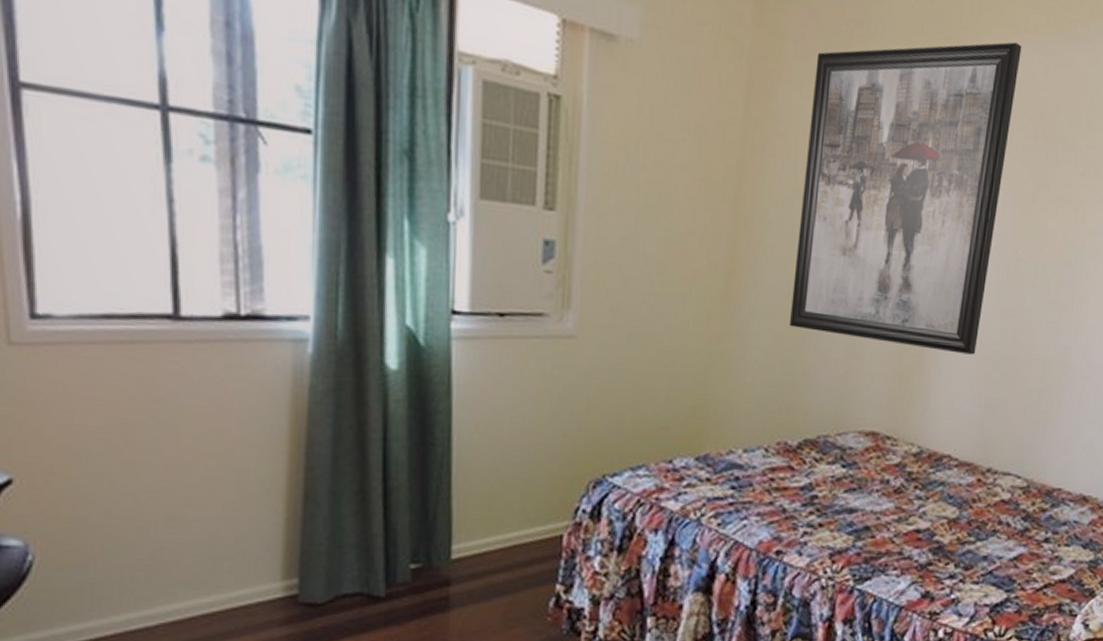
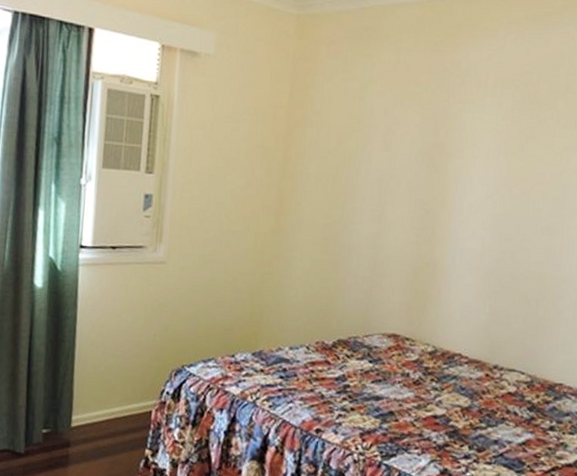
wall art: present [789,42,1022,355] -> none [324,32,506,272]

